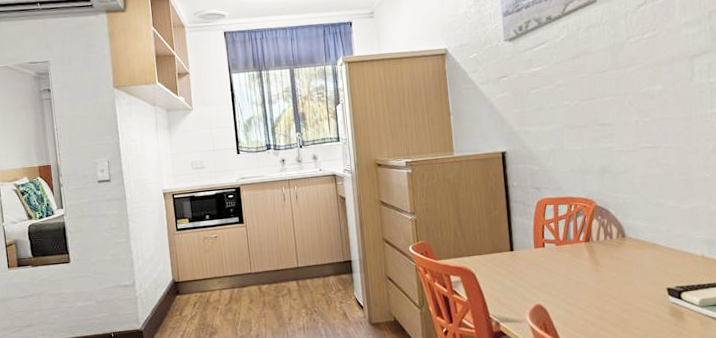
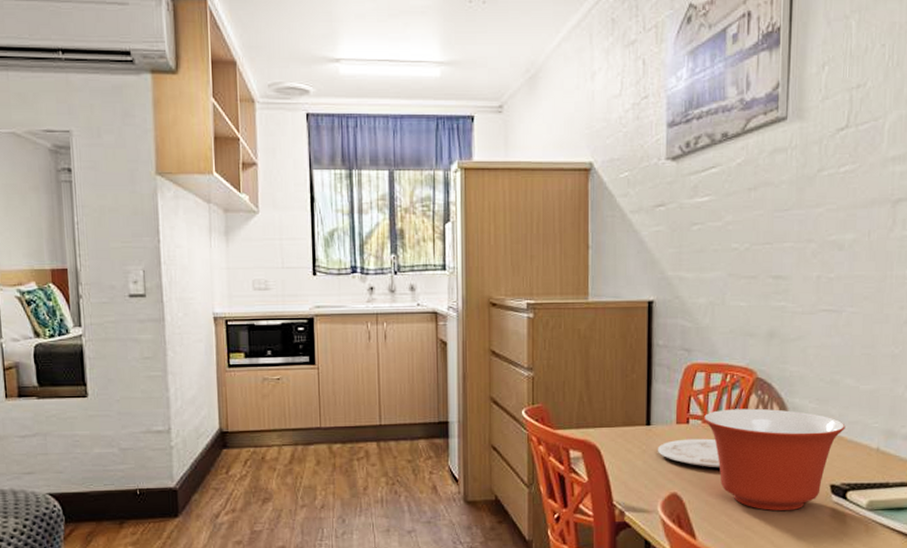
plate: none [522,258,574,282] -> present [658,438,720,468]
mixing bowl: none [556,230,674,313] -> present [703,408,846,511]

